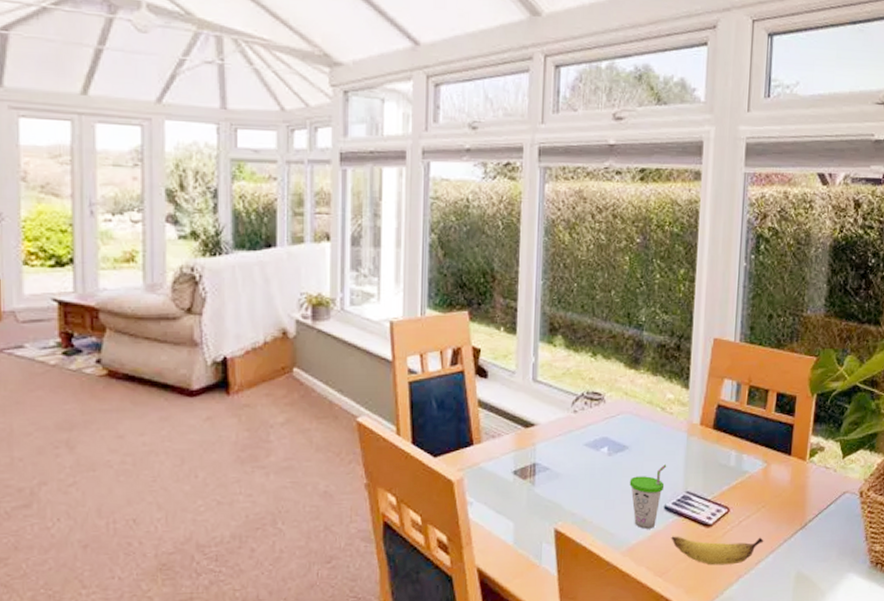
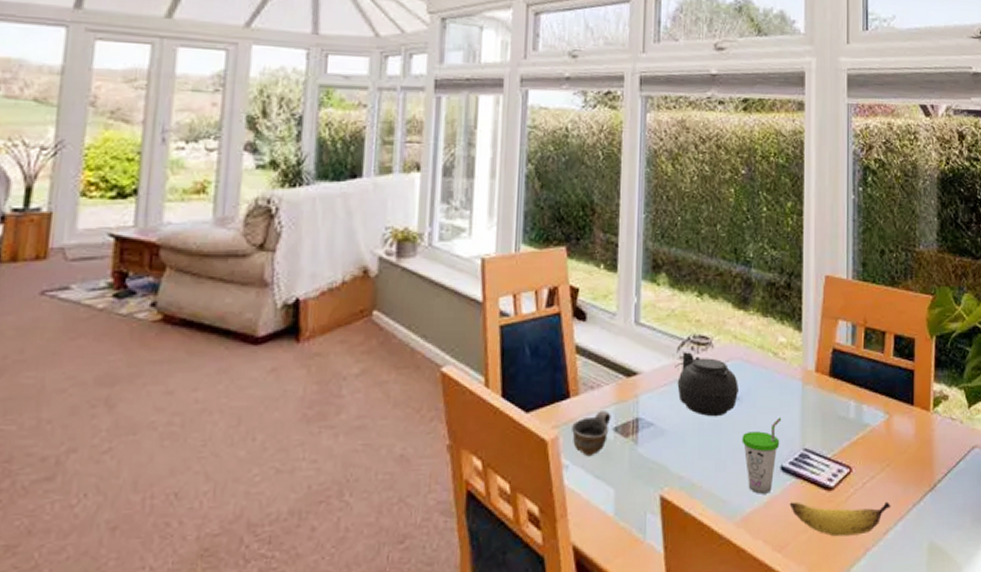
cup: none [475,455,511,495] -> present [572,409,611,457]
teapot: none [569,406,628,463] -> present [675,352,738,417]

